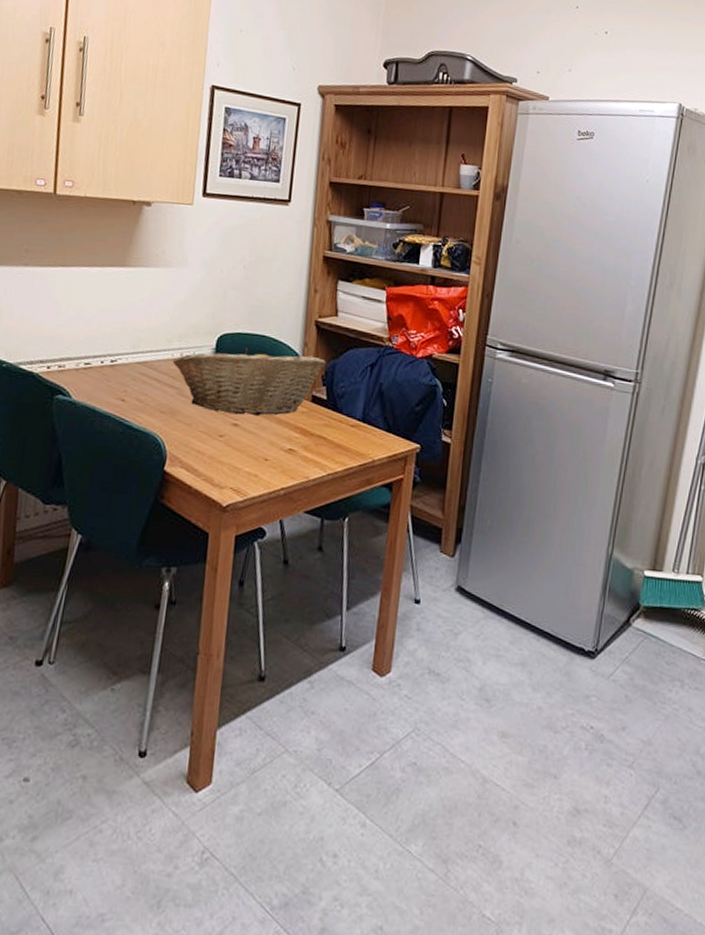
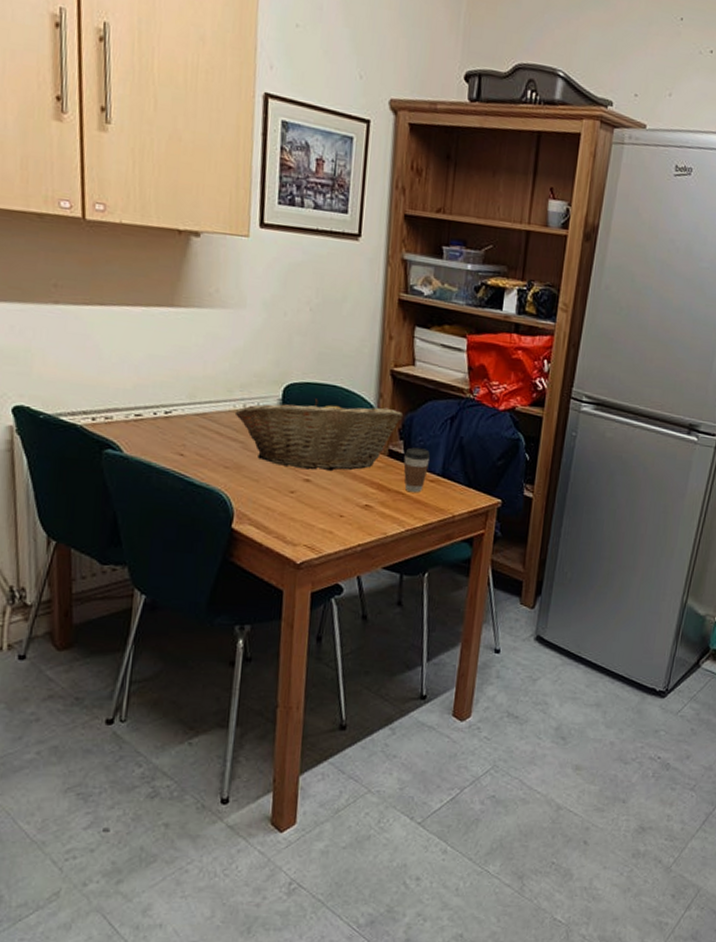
coffee cup: none [326,393,352,438] -> present [403,447,431,493]

